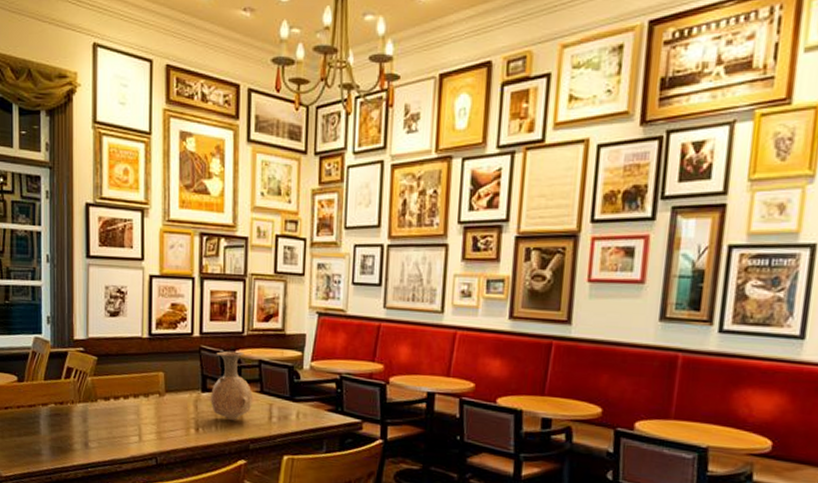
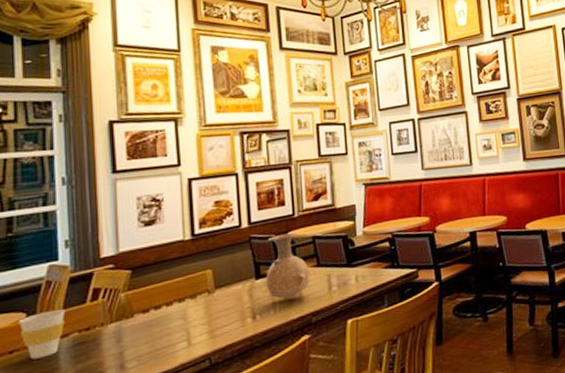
cup: none [12,379,46,420] -> present [19,309,66,360]

